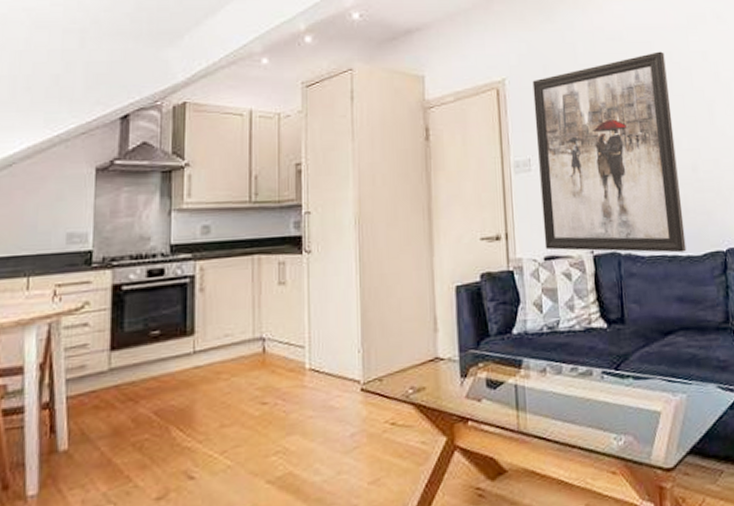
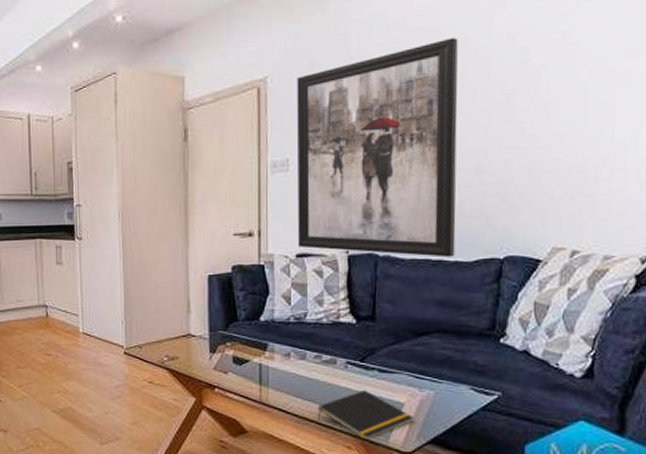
notepad: none [578,401,672,459] -> present [317,389,414,439]

